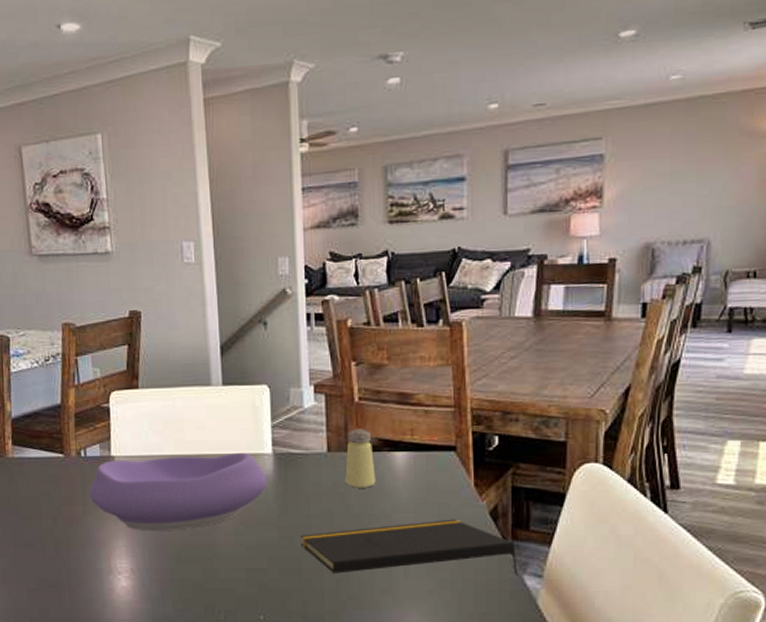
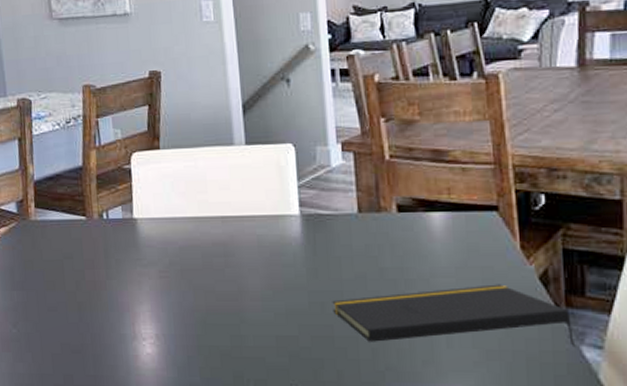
bowl: present [89,453,267,530] -> none [112,214,295,295]
saltshaker: present [345,428,376,488] -> none [378,187,412,251]

